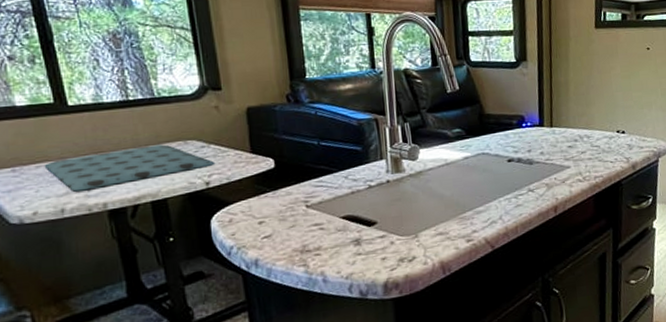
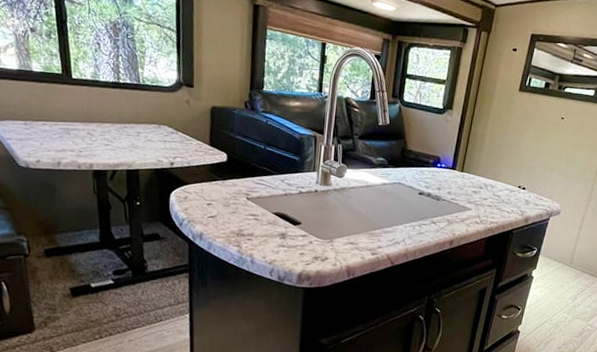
placemat: present [44,144,214,192] -> none [49,121,179,151]

